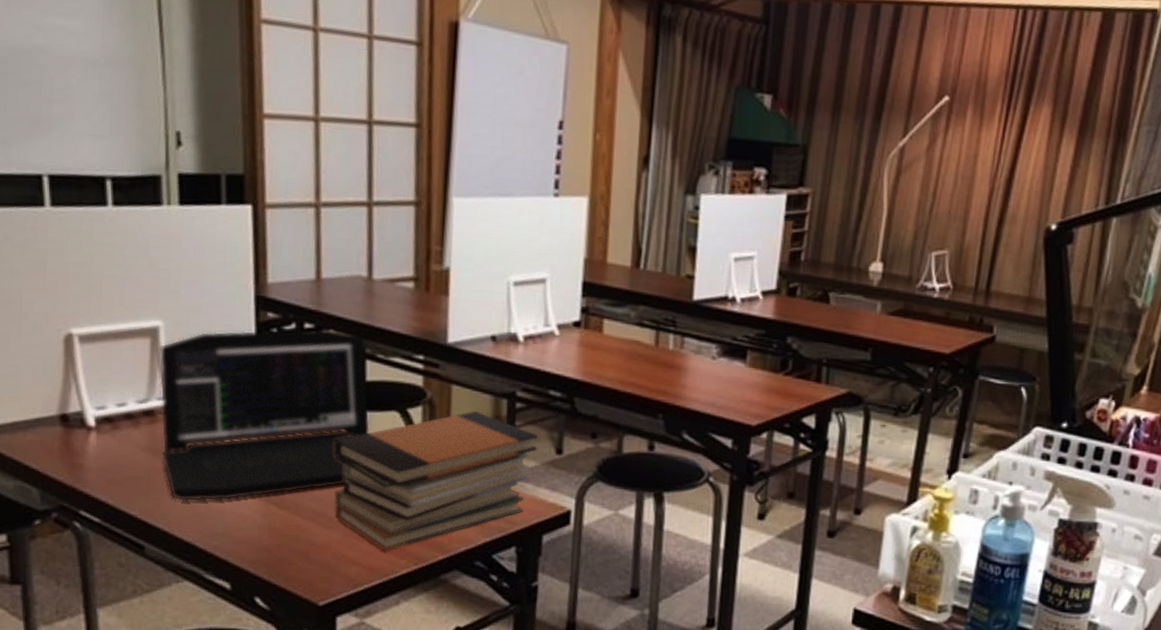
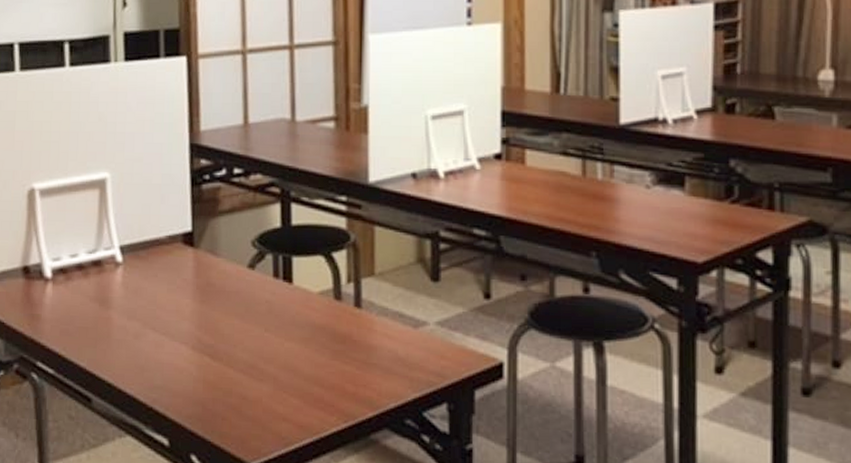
laptop: present [159,329,370,501] -> none [106,174,296,352]
book stack: present [334,410,539,551] -> none [264,253,465,407]

